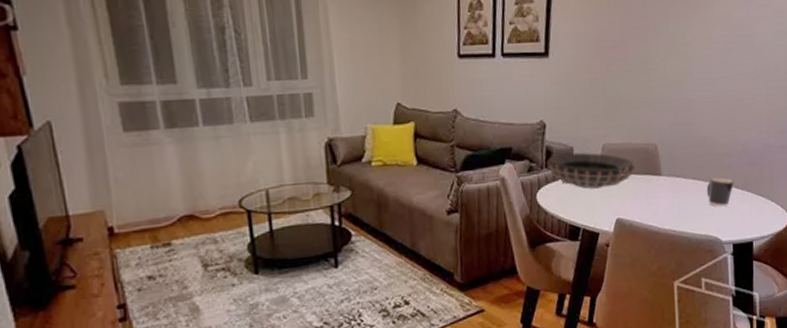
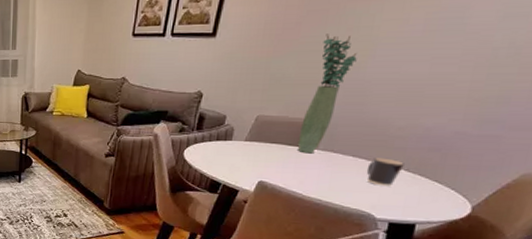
decorative bowl: present [546,152,636,189] -> none [198,120,289,153]
vase: none [644,52,679,182] -> present [297,34,358,154]

